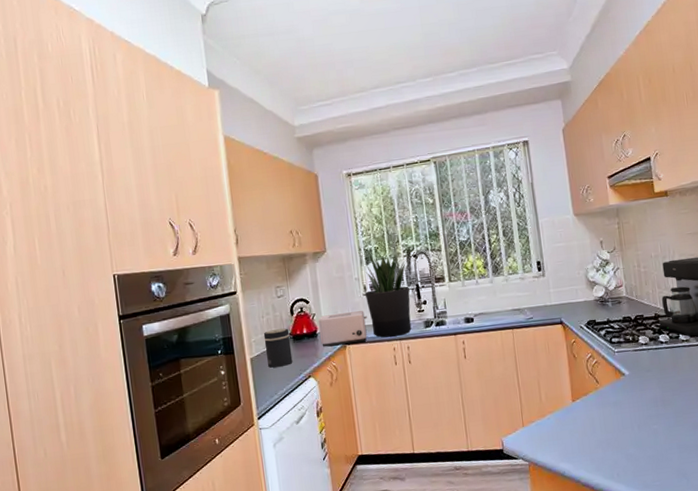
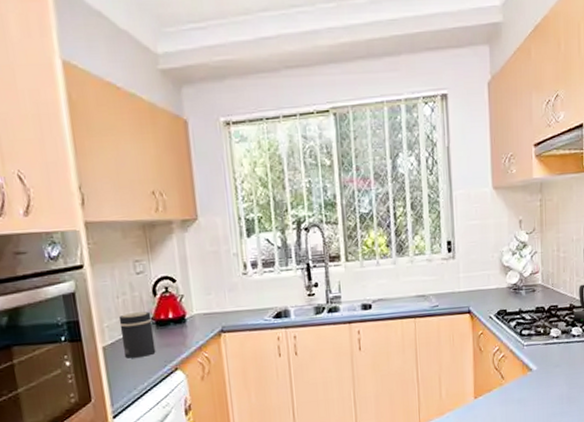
toaster: present [318,311,367,347] -> none [186,293,247,335]
planter: present [364,252,412,338] -> none [244,222,300,325]

